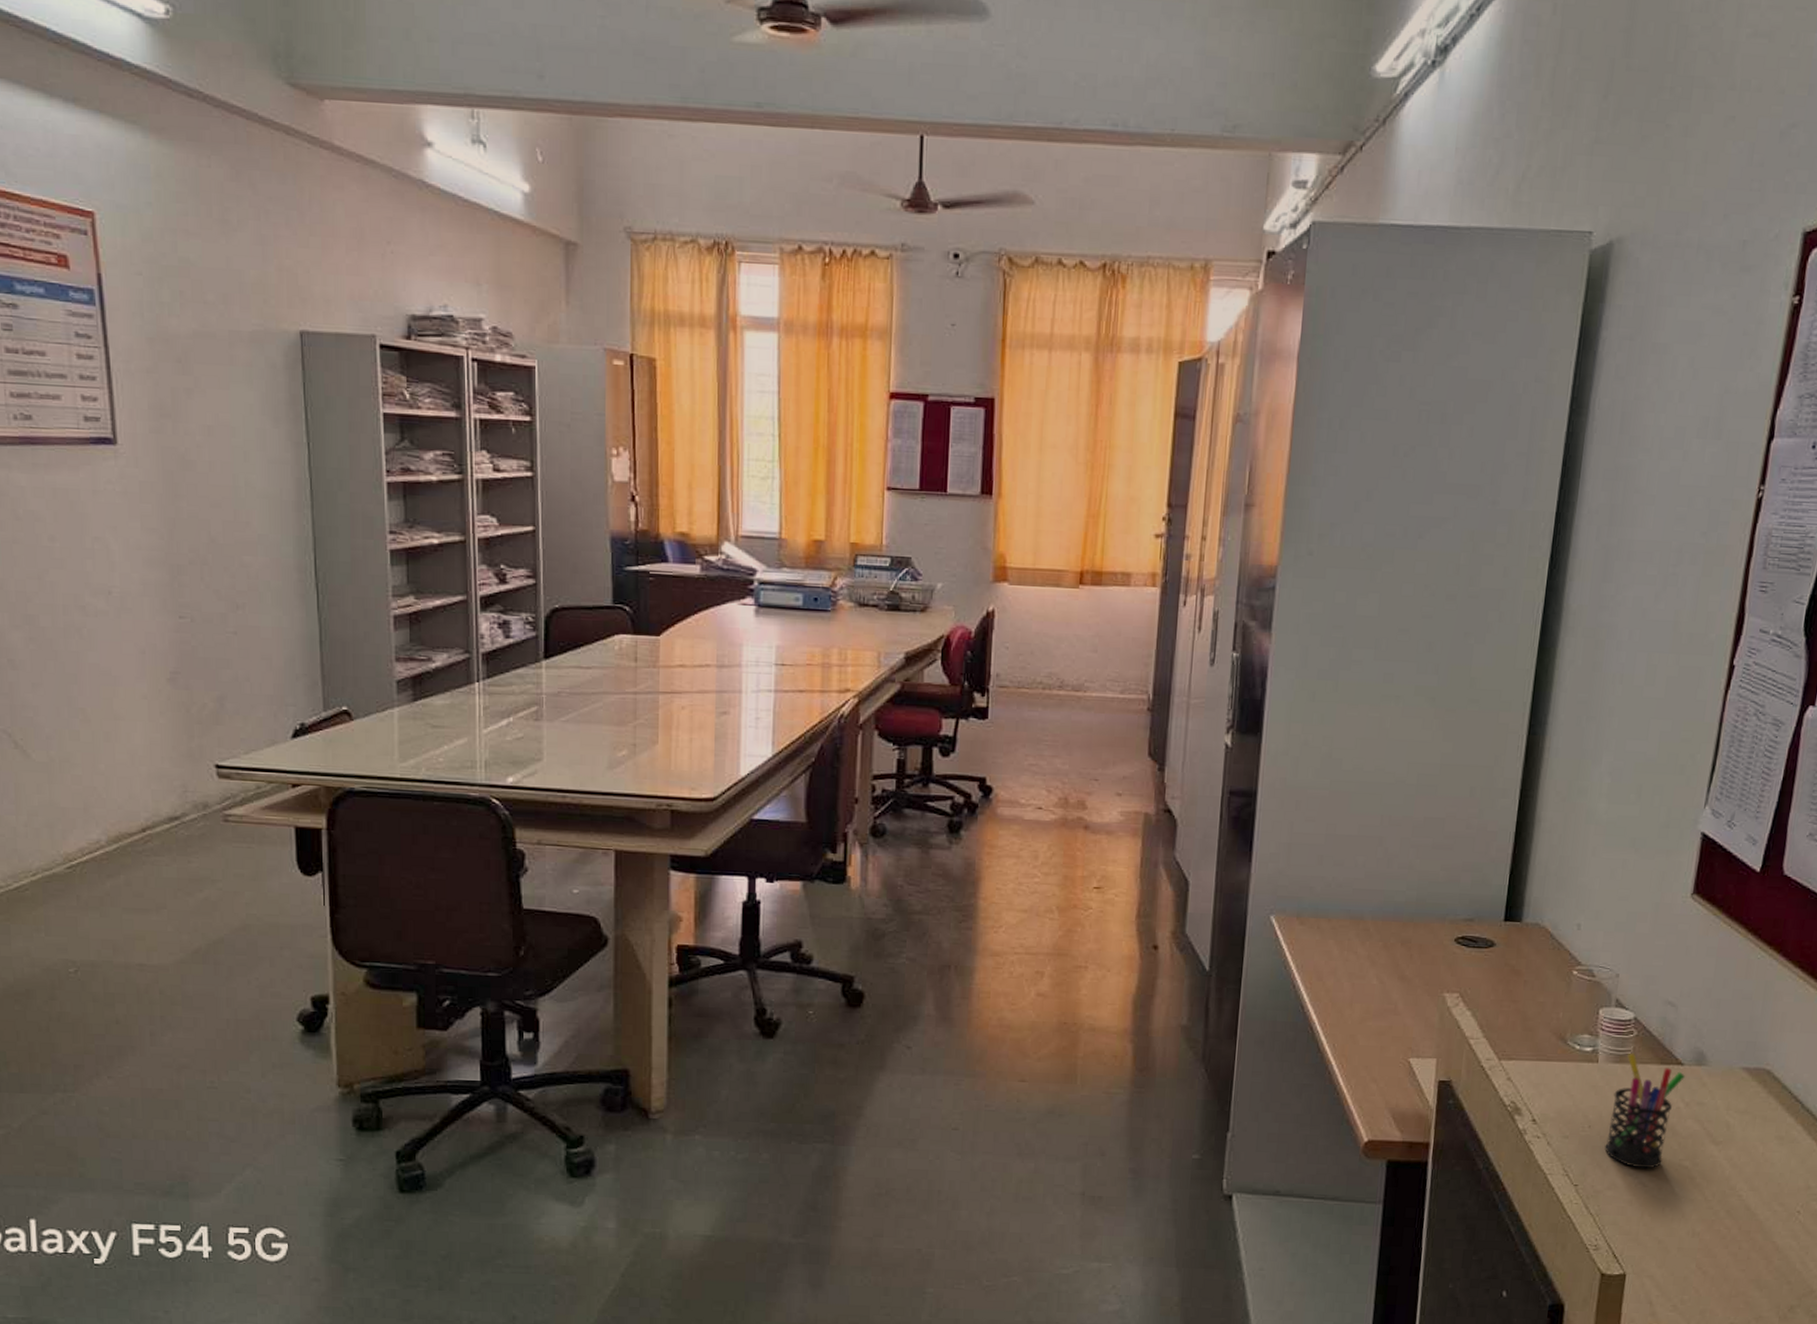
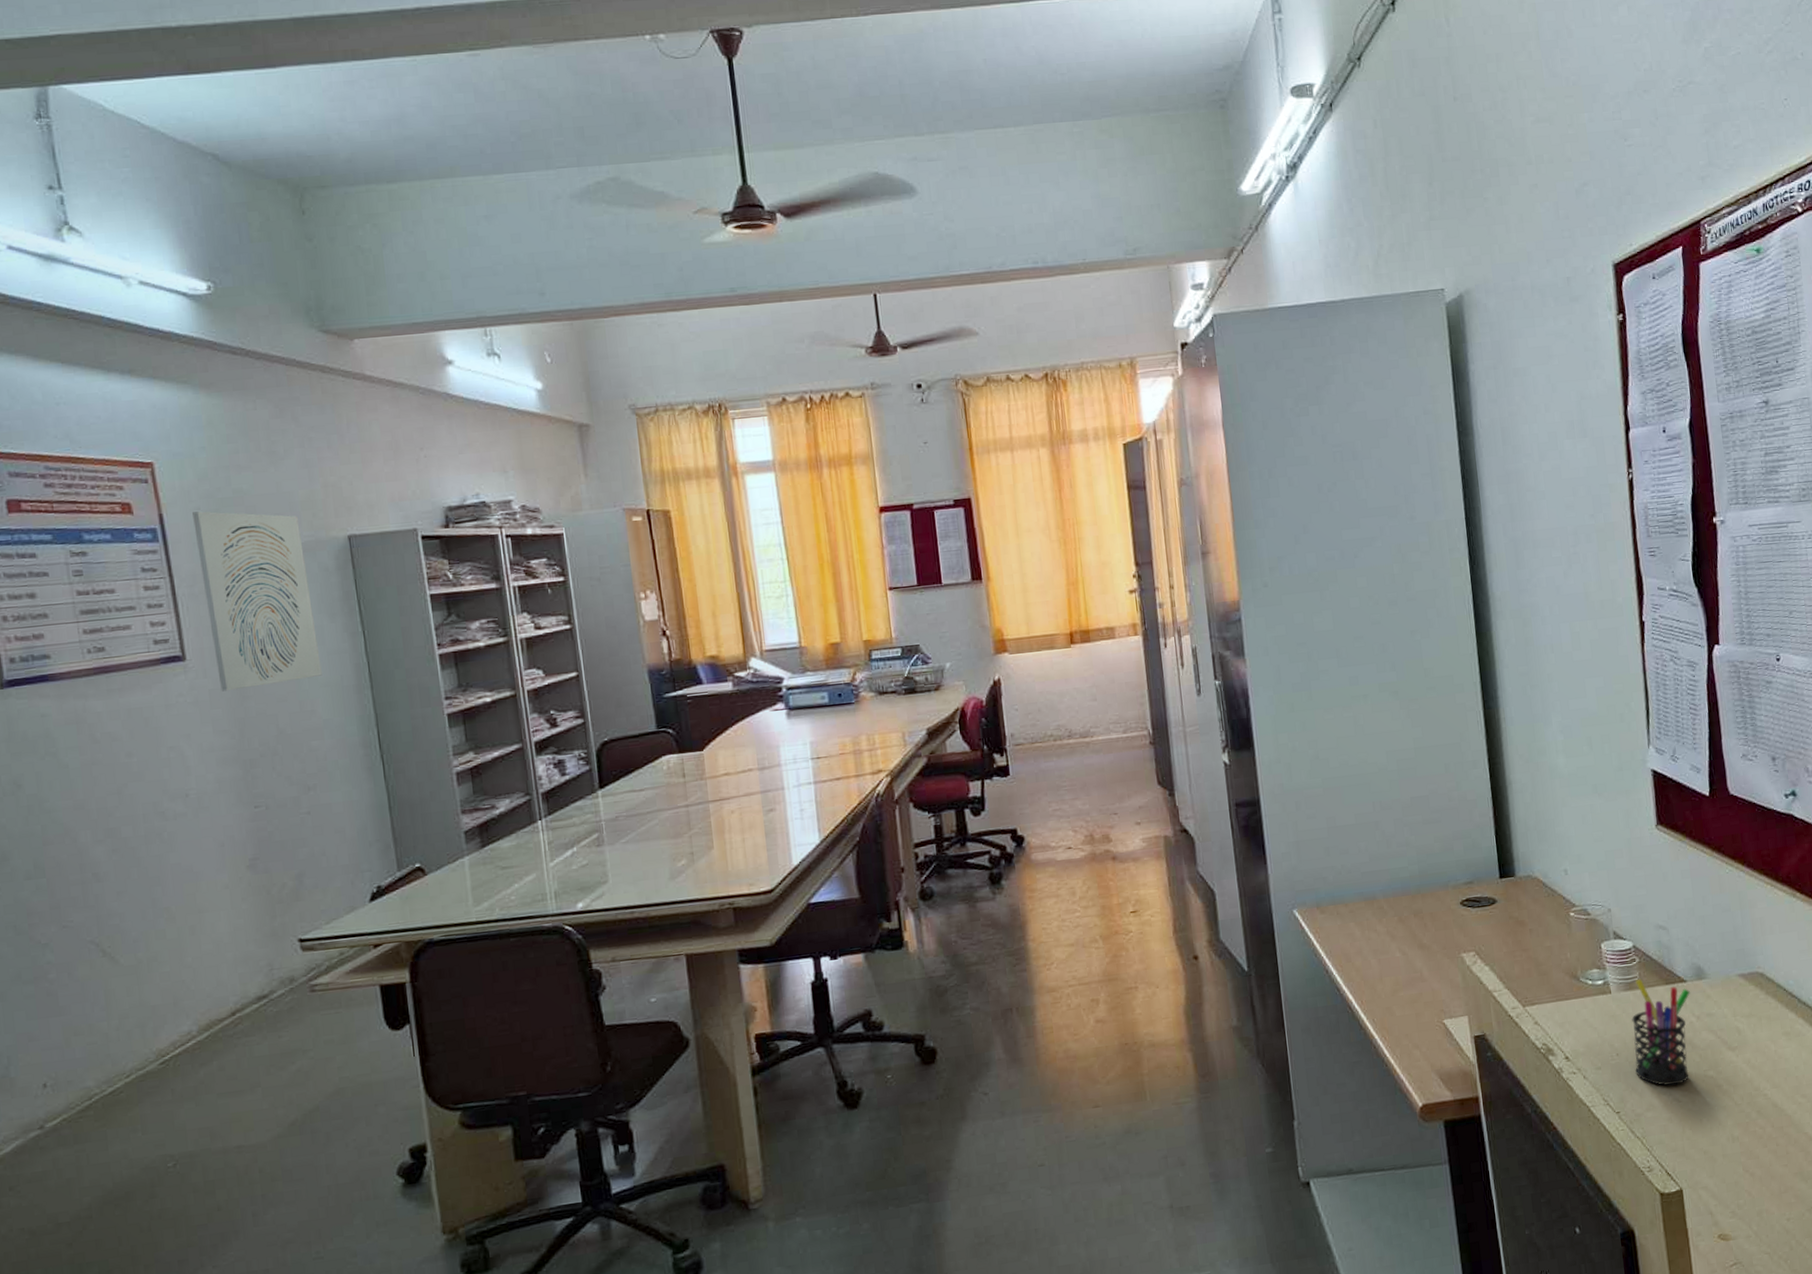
wall art: none [134,277,260,486] -> present [192,511,322,692]

